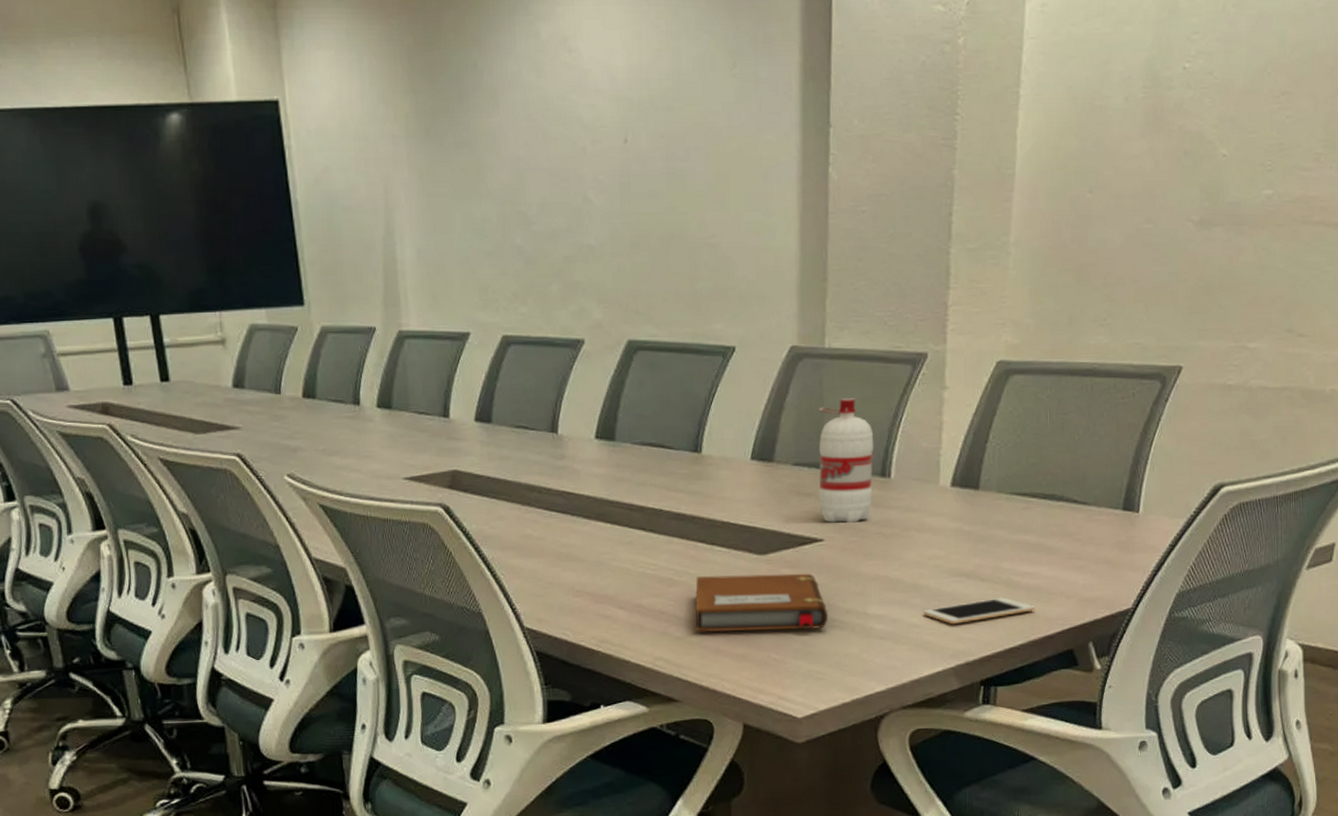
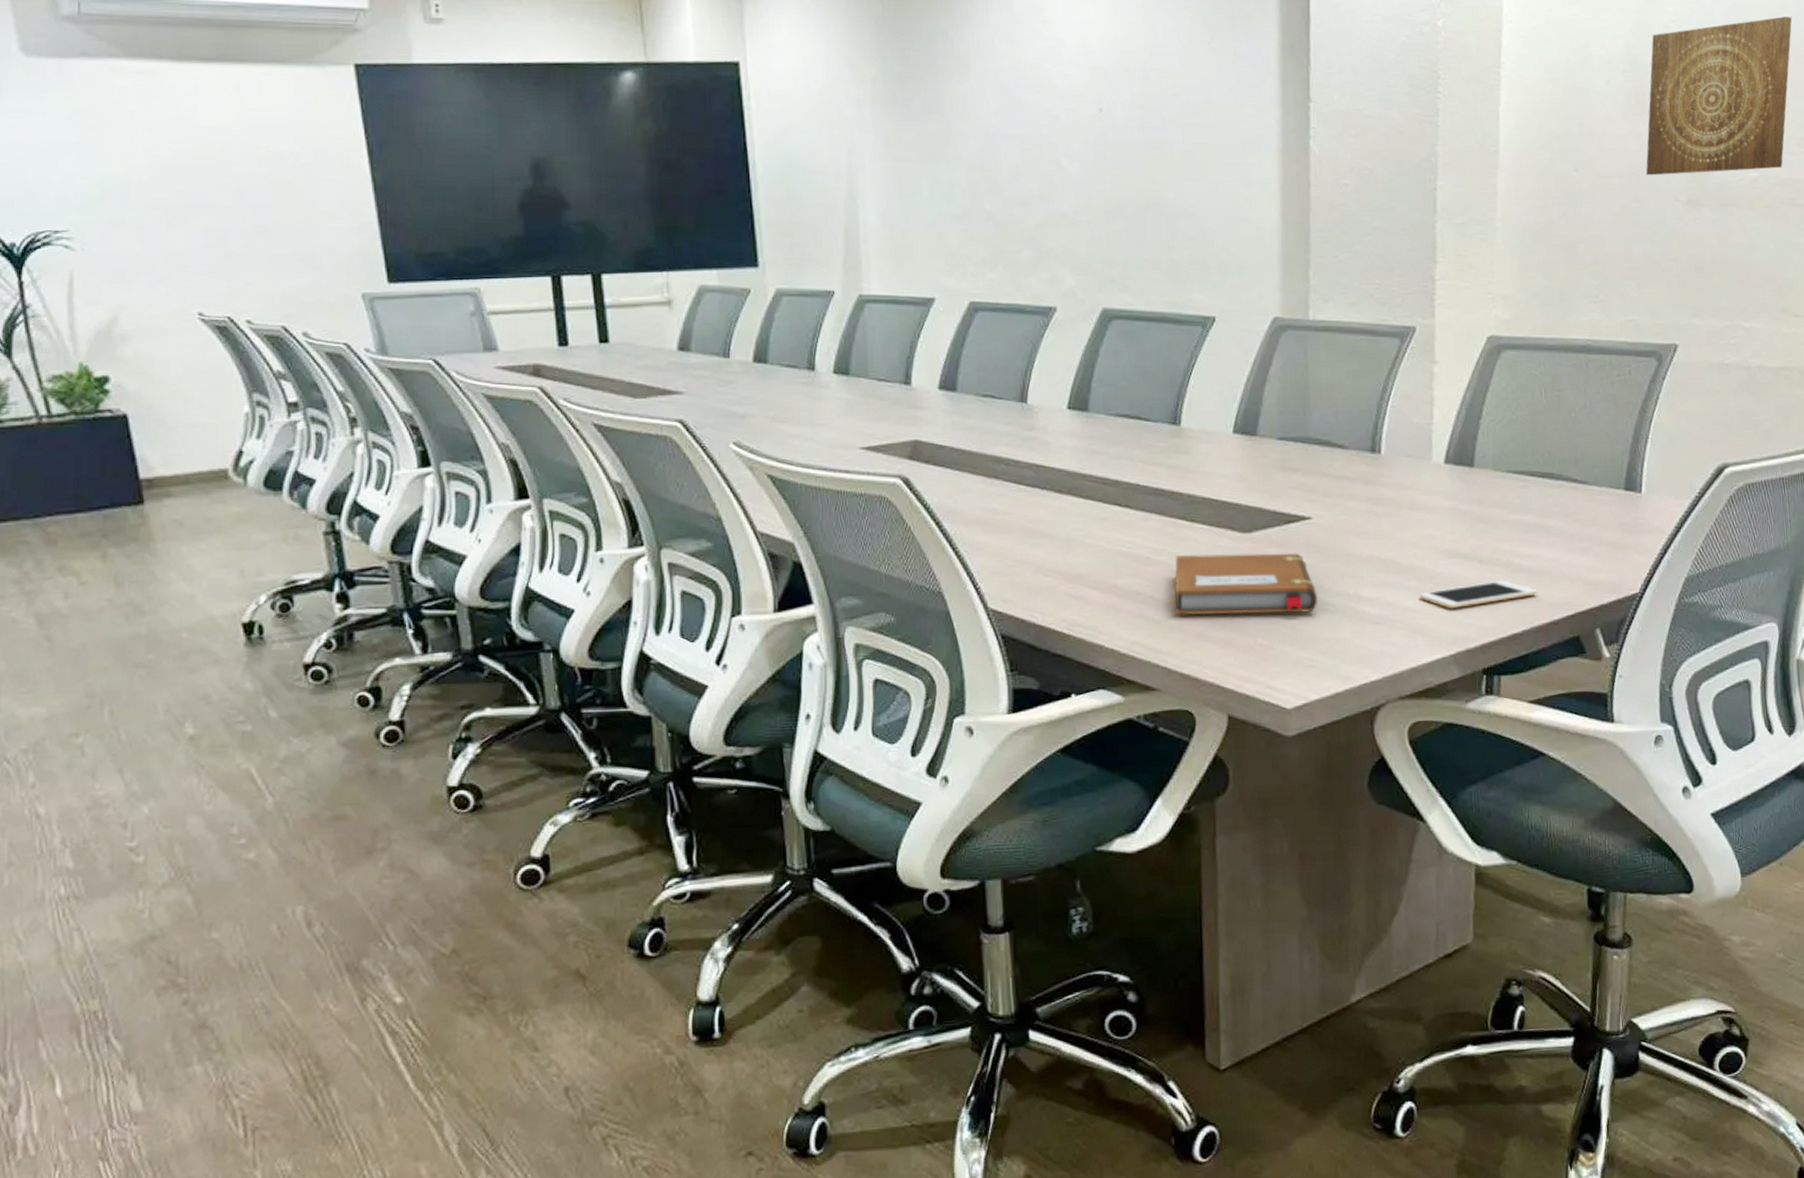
water bottle: present [818,397,874,524] -> none [1303,370,1363,501]
wall art: none [1160,25,1318,196] -> present [1645,16,1793,176]

